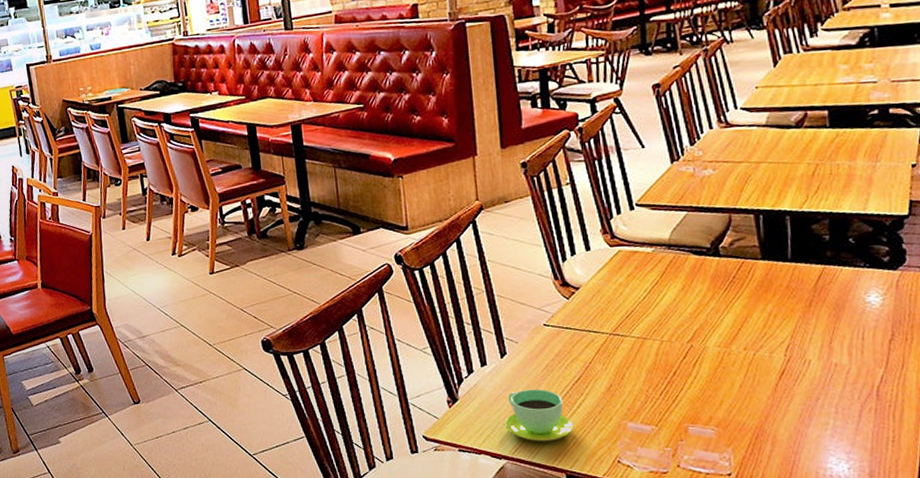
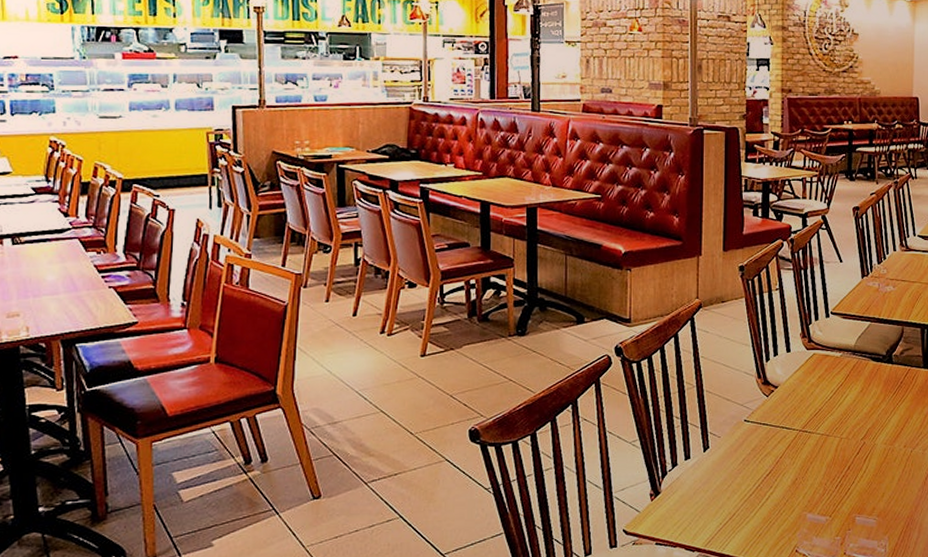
cup: present [504,388,574,442] -> none [700,482,761,534]

